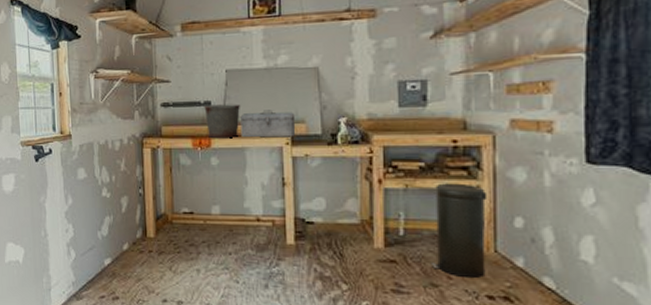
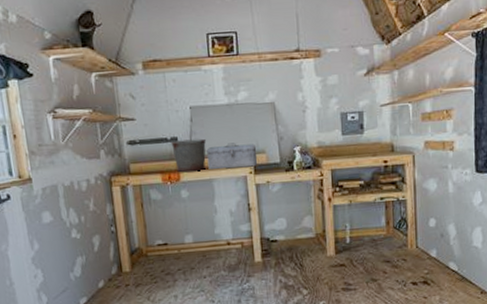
pedal bin: present [430,183,488,279] -> none [371,196,410,271]

